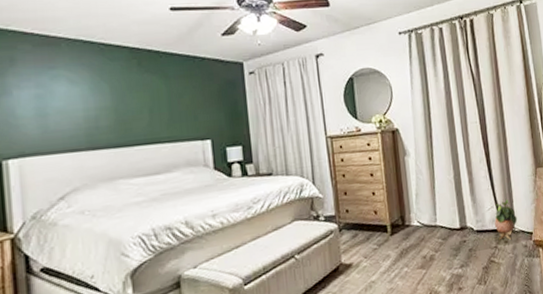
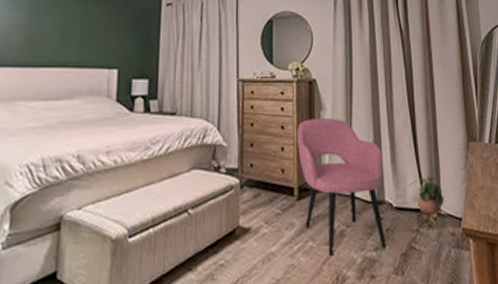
armchair: none [385,161,471,278] -> present [296,118,387,257]

